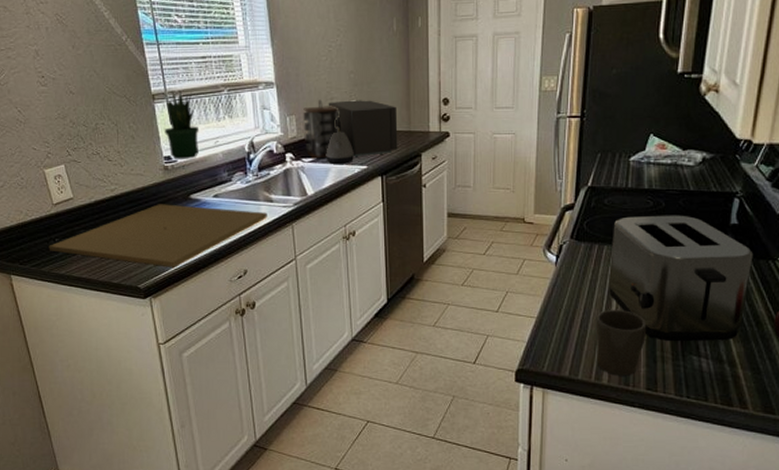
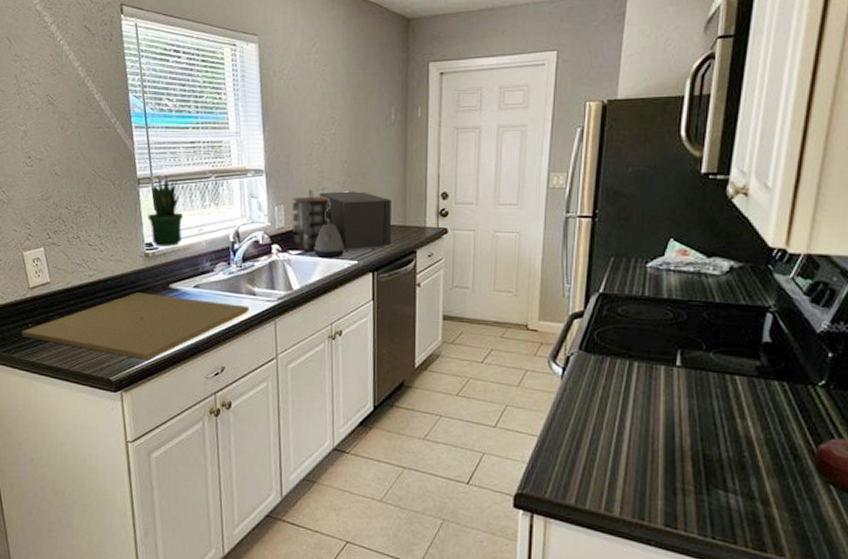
mug: present [597,309,647,376] -> none [607,431,665,509]
toaster: present [609,215,753,342] -> none [622,328,790,475]

